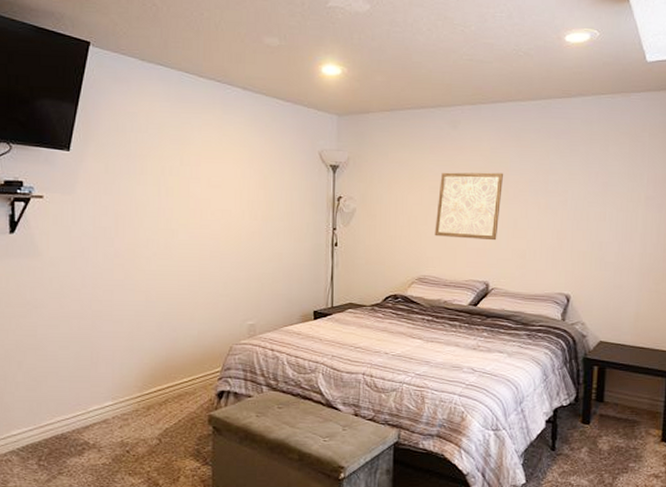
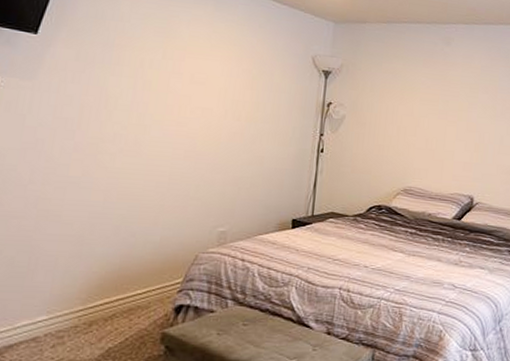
wall art: present [434,172,503,241] -> none [423,86,492,156]

